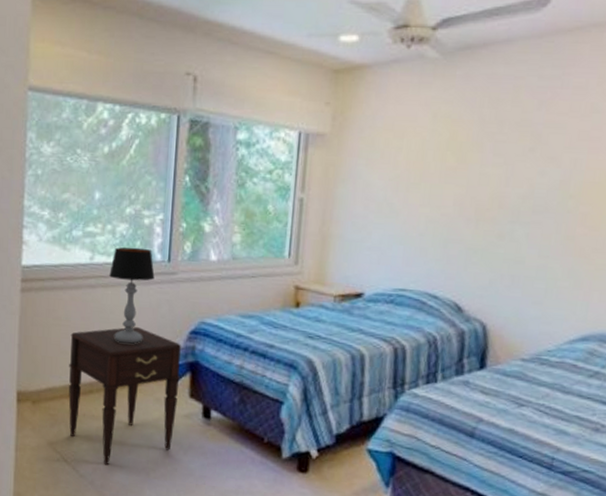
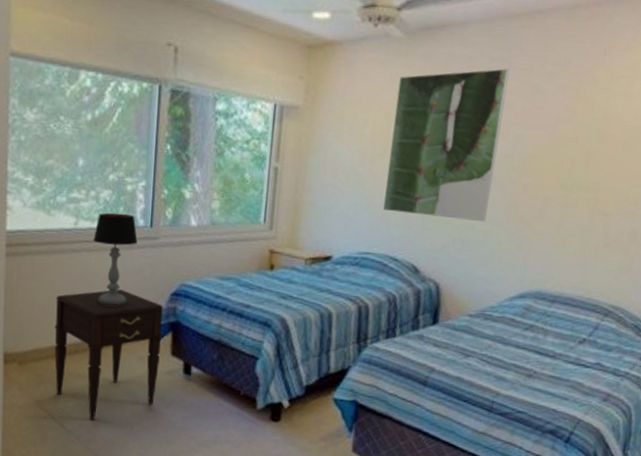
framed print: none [420,87,562,256] -> present [383,68,509,222]

